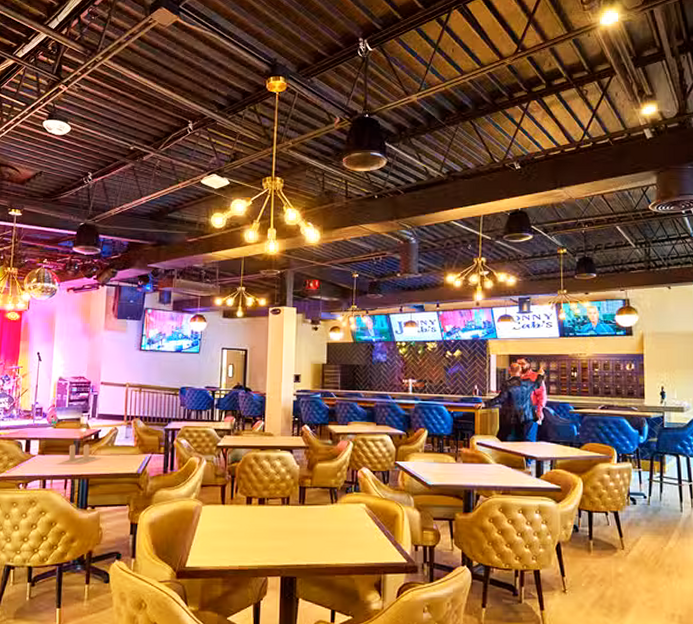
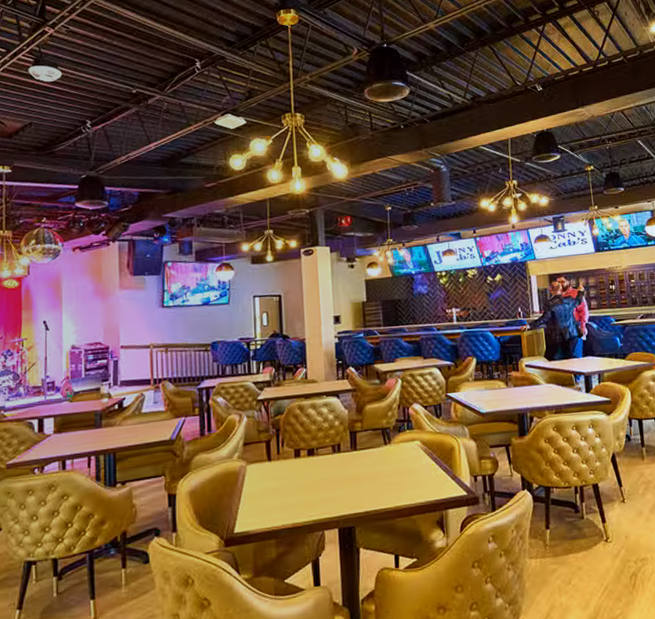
napkin holder: present [56,444,101,466] -> none [76,415,128,443]

